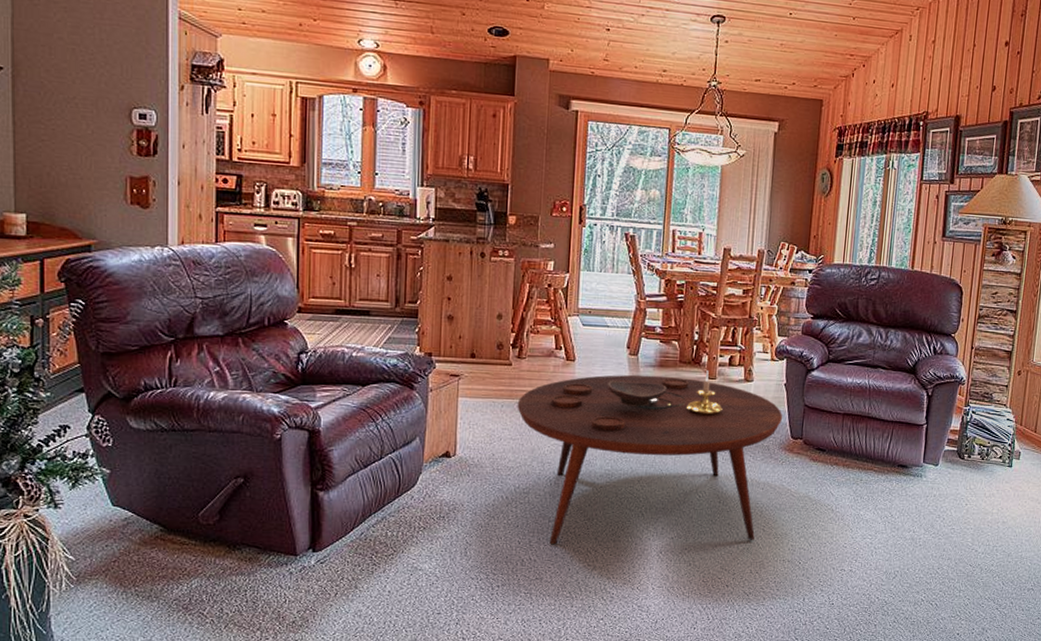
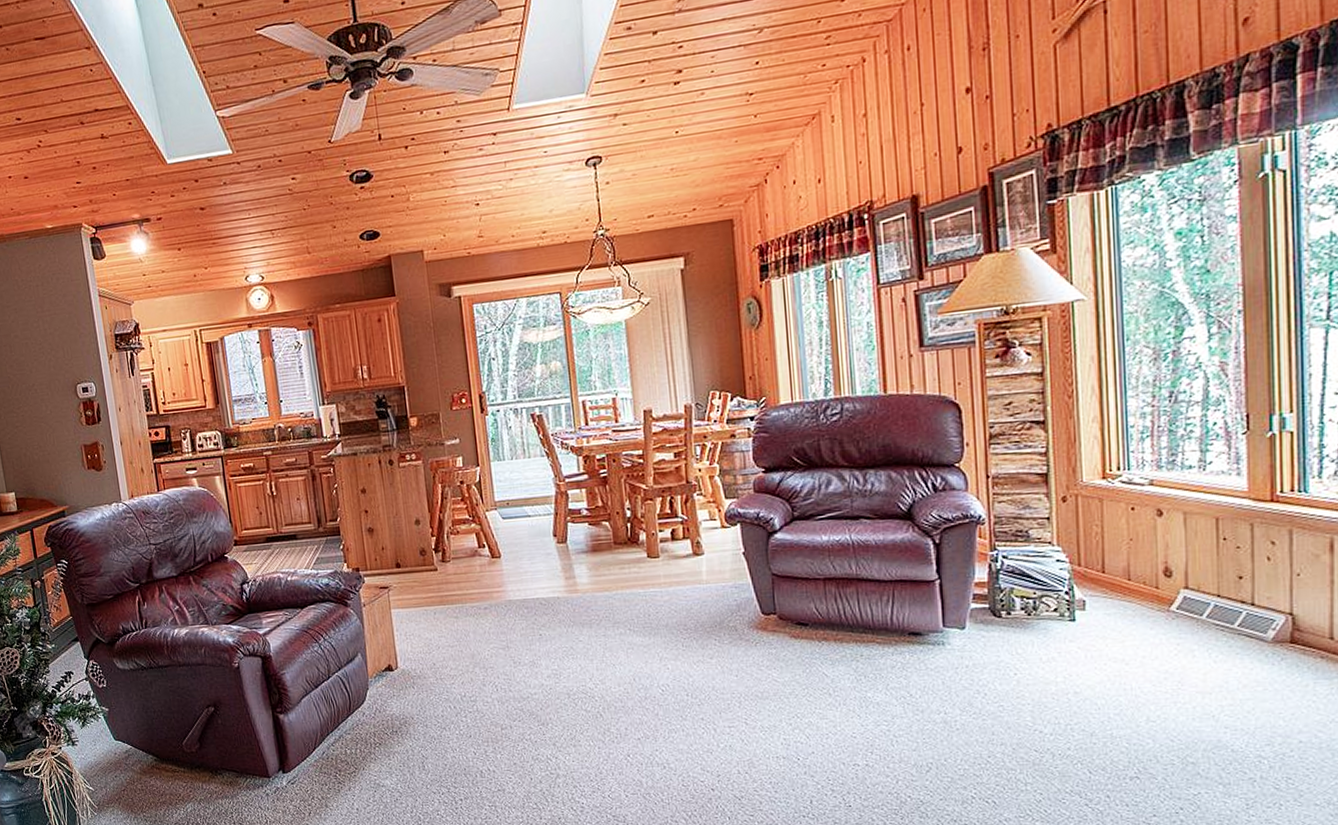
coffee table: present [517,374,783,544] -> none [449,560,748,753]
decorative bowl: present [608,380,667,407] -> none [539,570,605,599]
candle holder: present [687,370,723,416] -> none [631,549,673,600]

